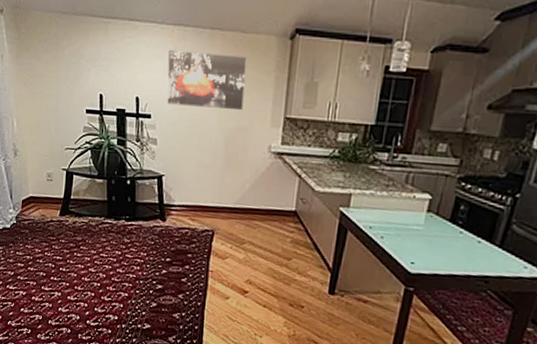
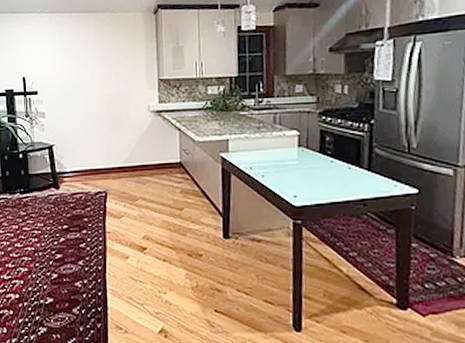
wall art: present [167,50,247,111] -> none [49,32,120,80]

